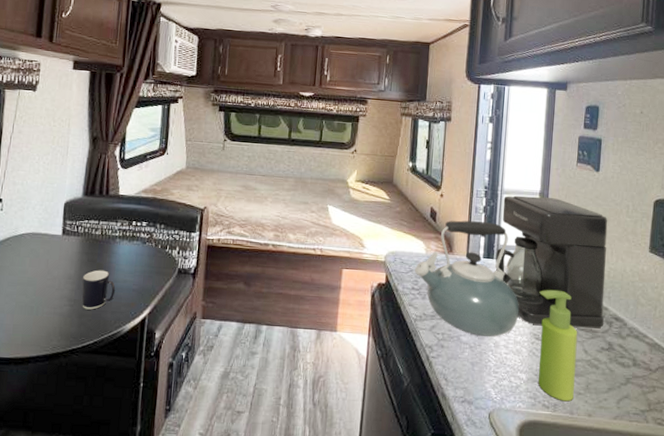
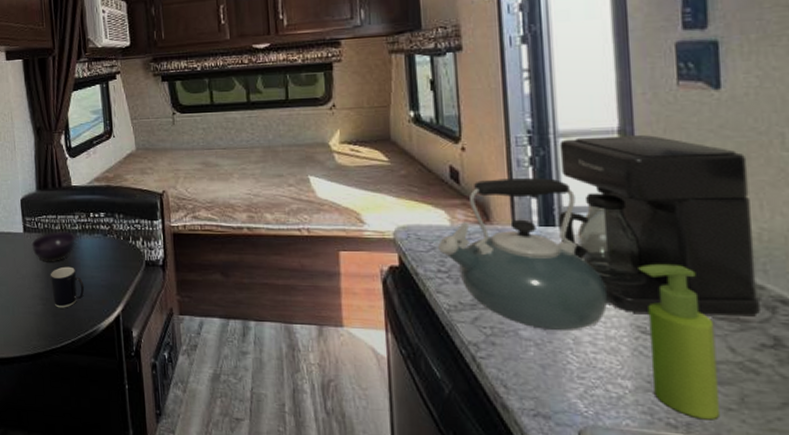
bowl: none [68,236,115,265] -> present [31,232,77,262]

